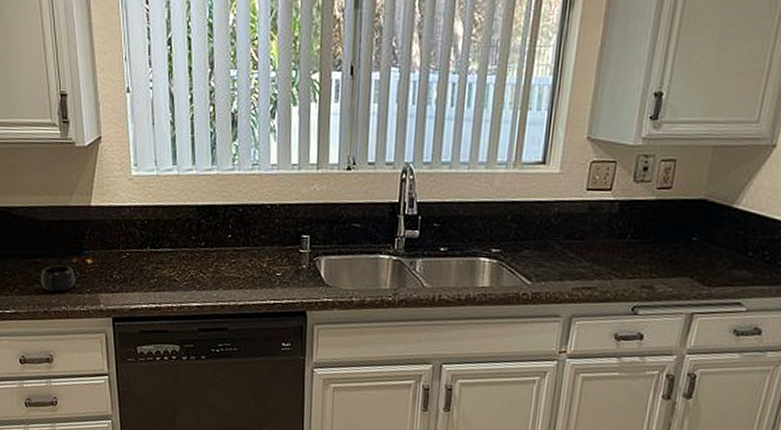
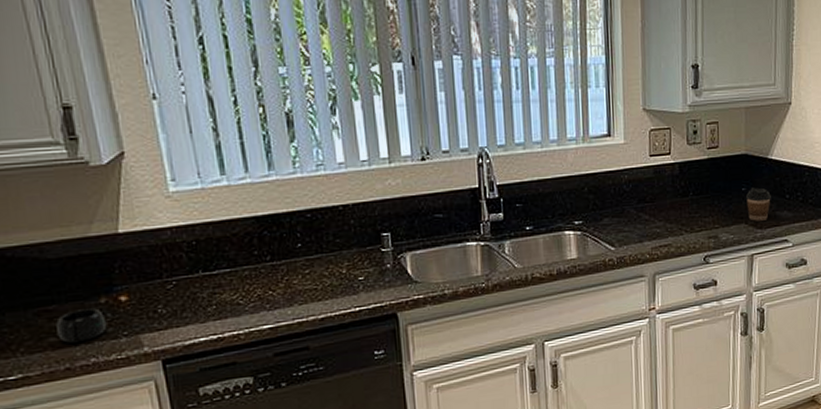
coffee cup: none [695,239,729,278] -> present [746,188,771,221]

